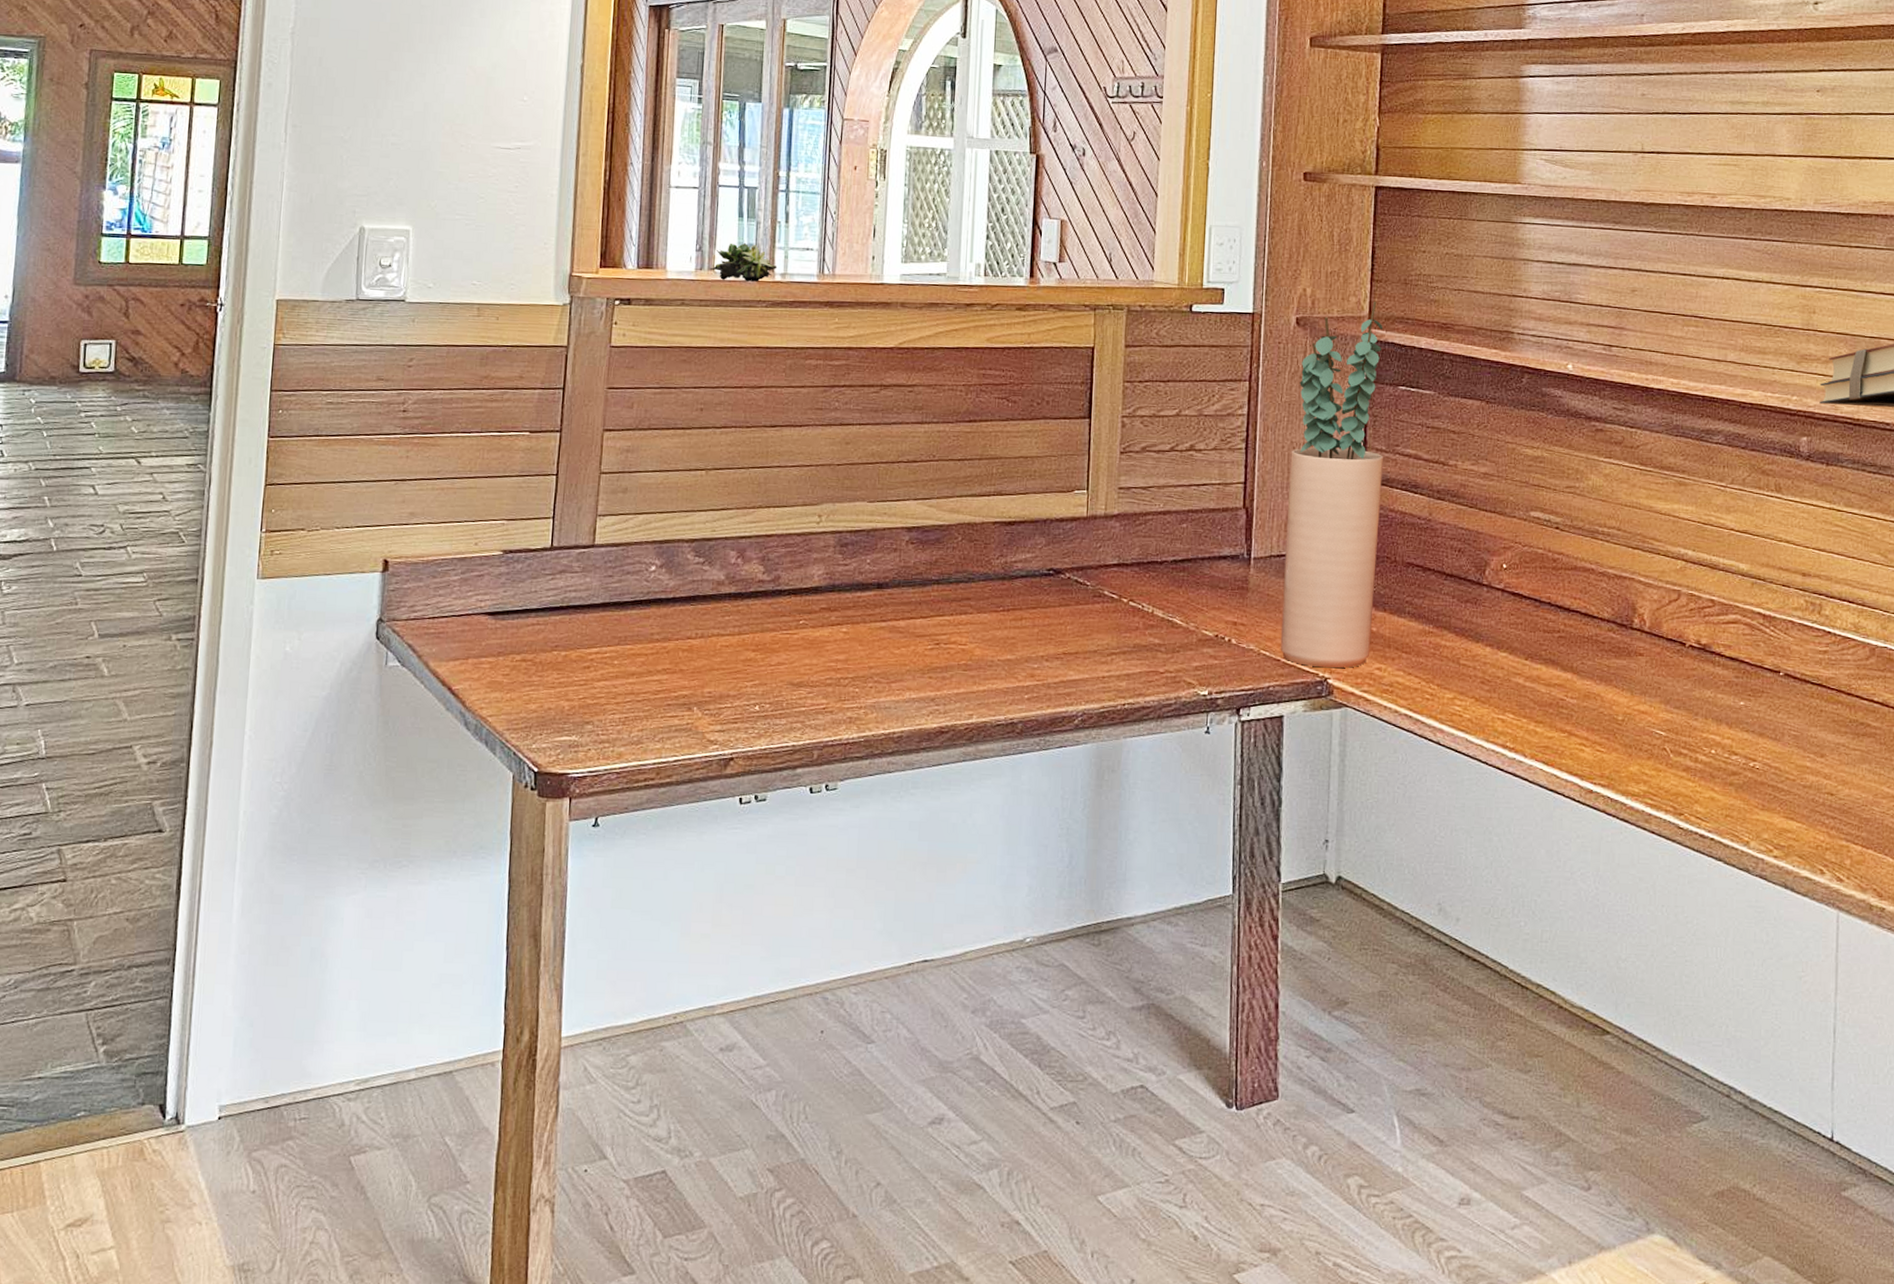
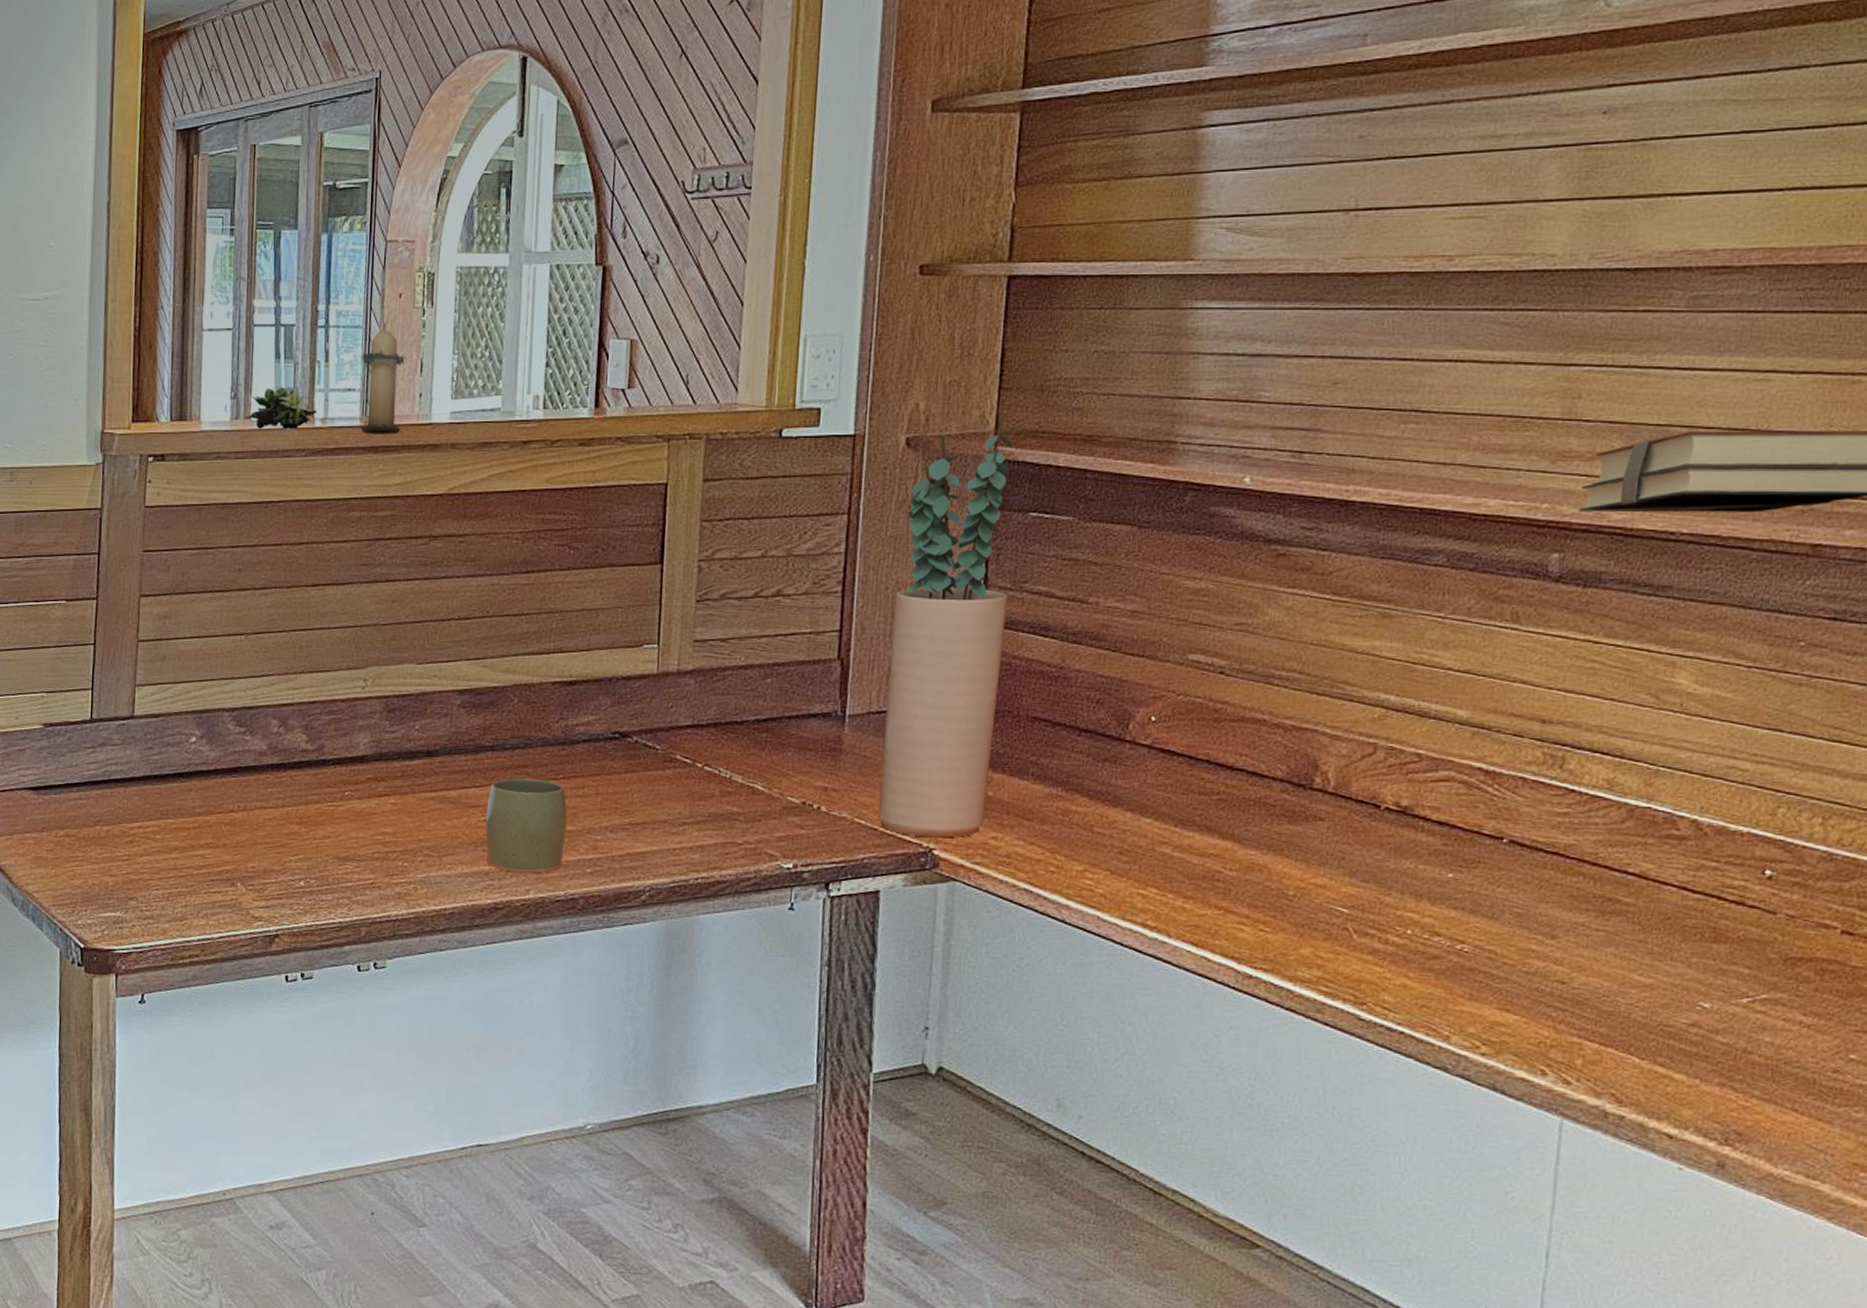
candle: none [816,190,861,292] -> present [359,322,406,435]
mug: none [931,610,1007,700] -> present [485,778,568,874]

